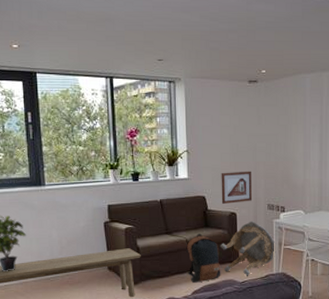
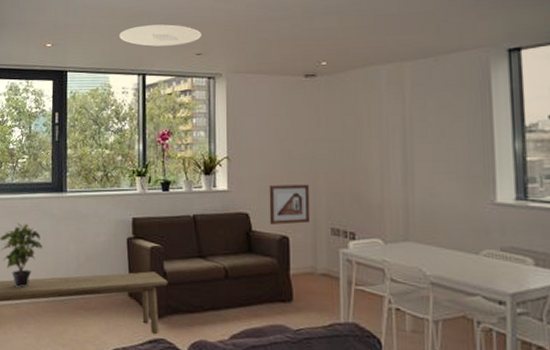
ceiling light: none [85,31,162,51] -> present [119,24,201,47]
backpack: present [187,233,221,282] -> none [225,260,268,324]
side table: present [220,221,276,276] -> none [267,249,344,323]

